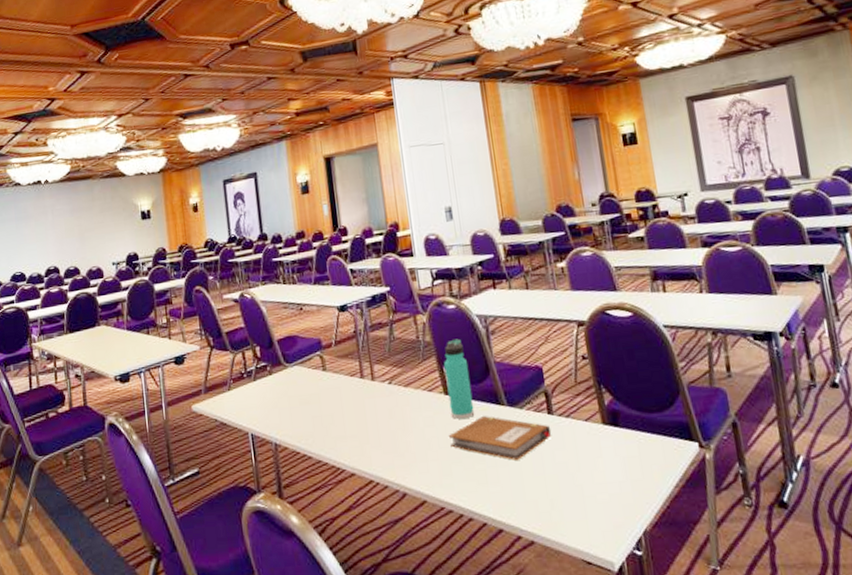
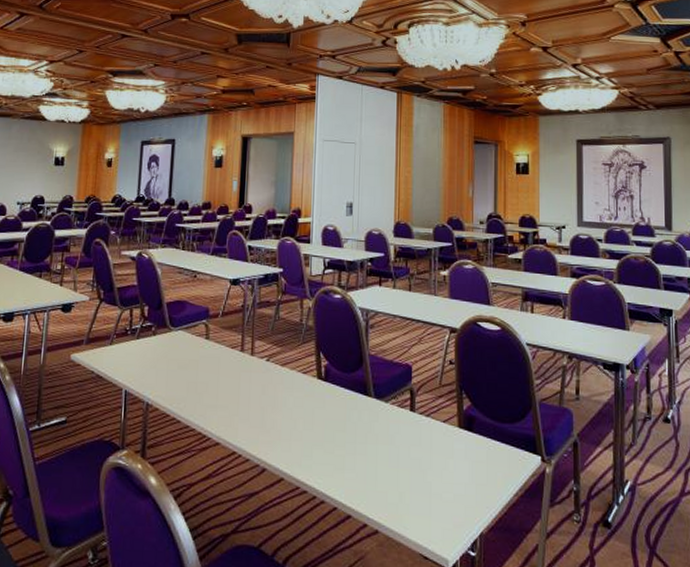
thermos bottle: present [444,338,475,419] -> none [320,327,344,404]
notebook: present [448,416,552,461] -> none [314,404,411,452]

